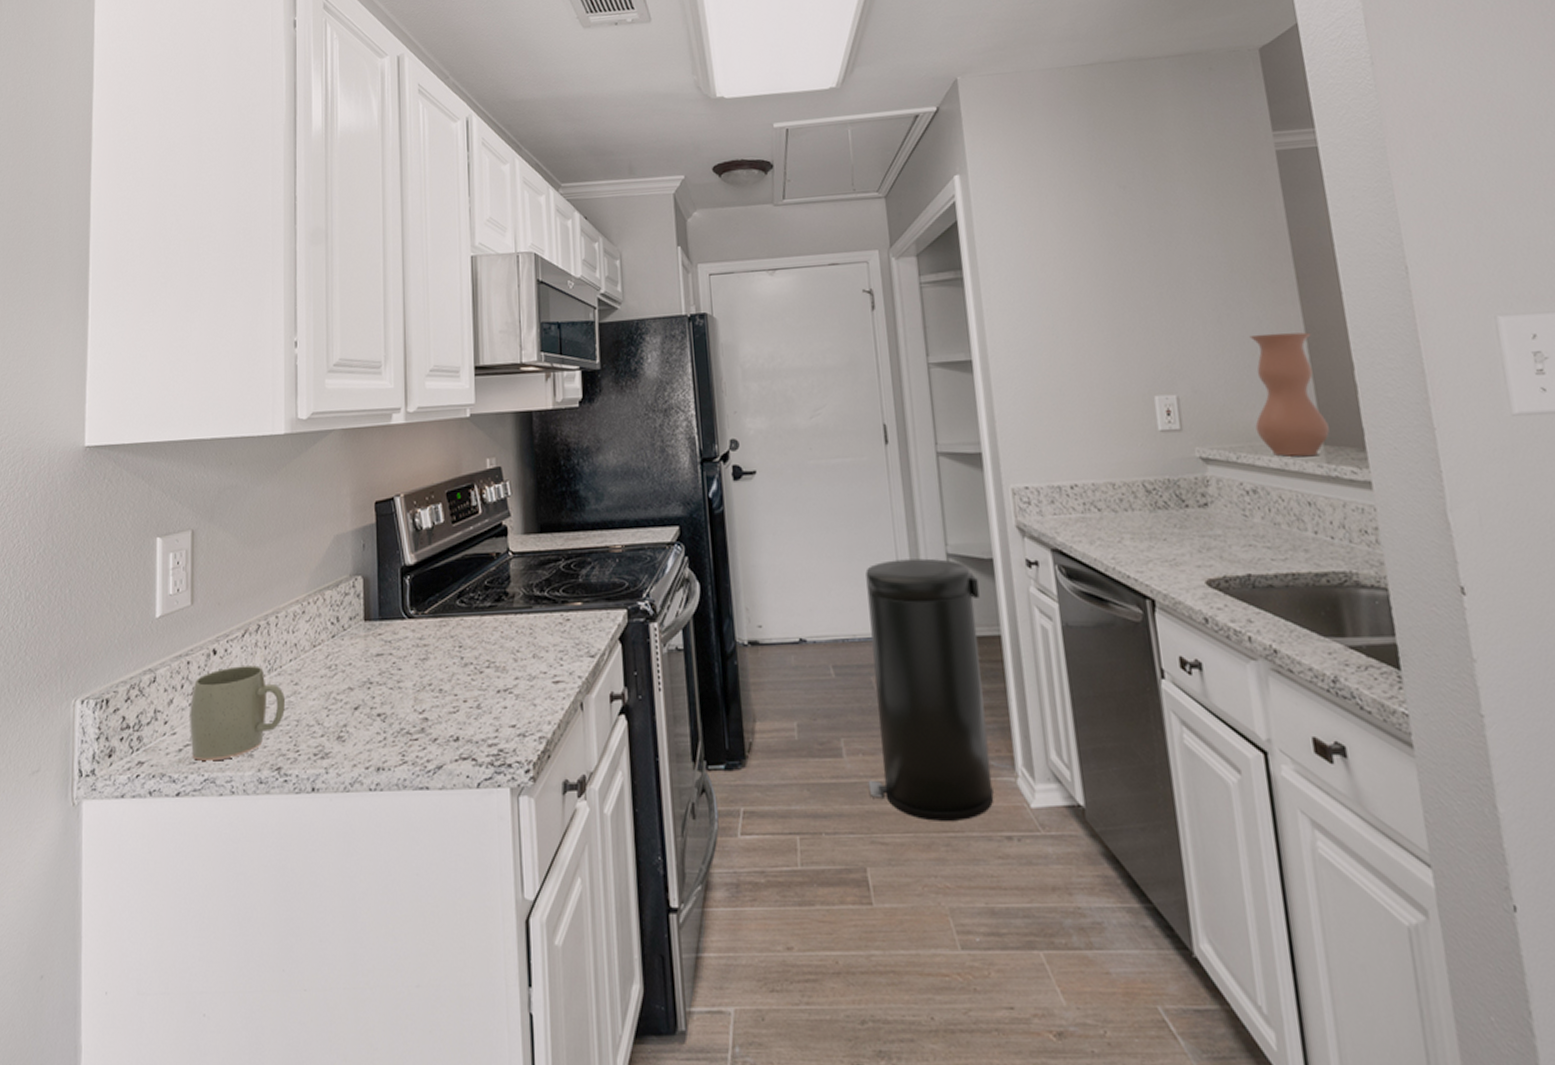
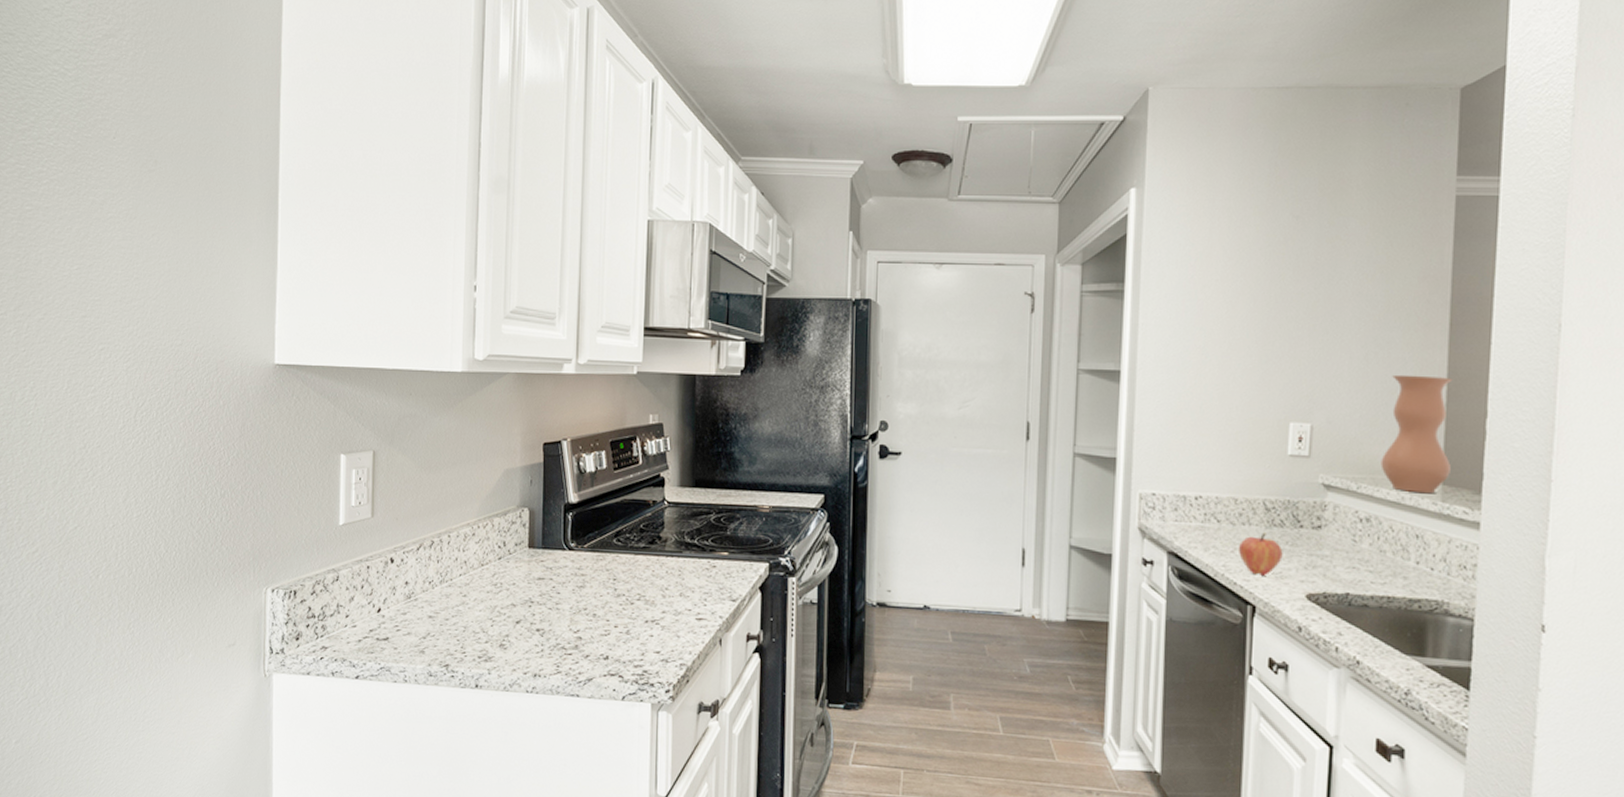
mug: present [190,665,285,762] -> none [368,575,454,654]
pedal bin: present [865,558,994,821] -> none [970,545,1095,773]
fruit: none [1124,517,1174,565] -> present [1238,532,1283,576]

